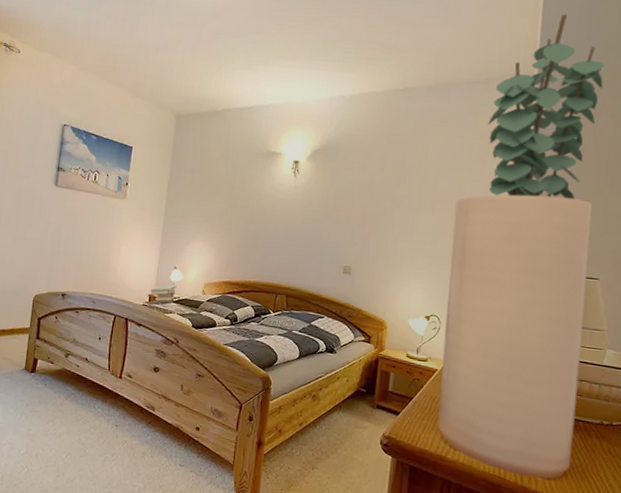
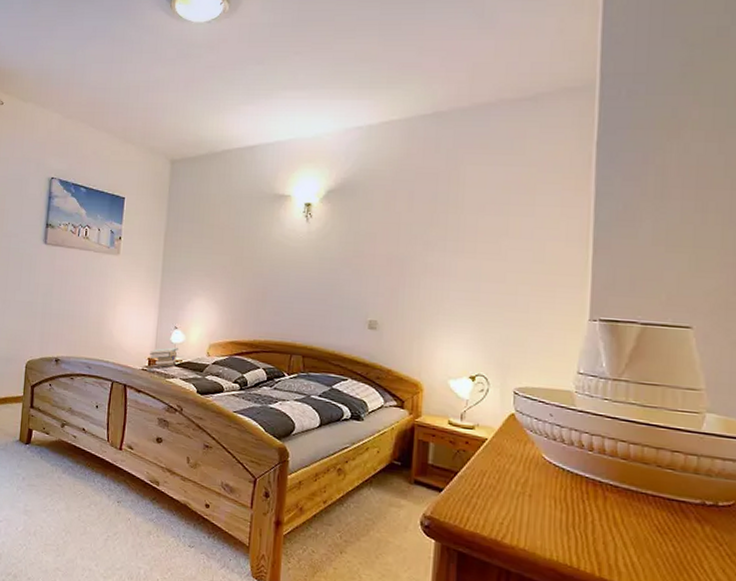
vase: present [437,14,605,480] -> none [490,10,687,571]

